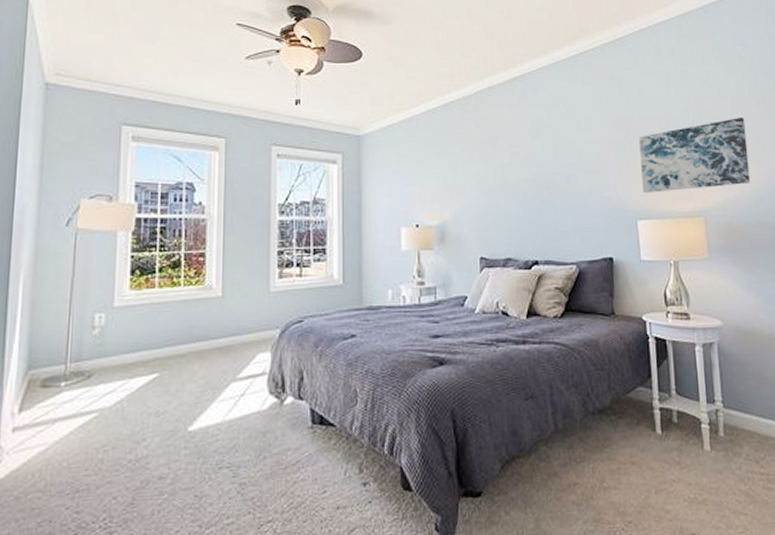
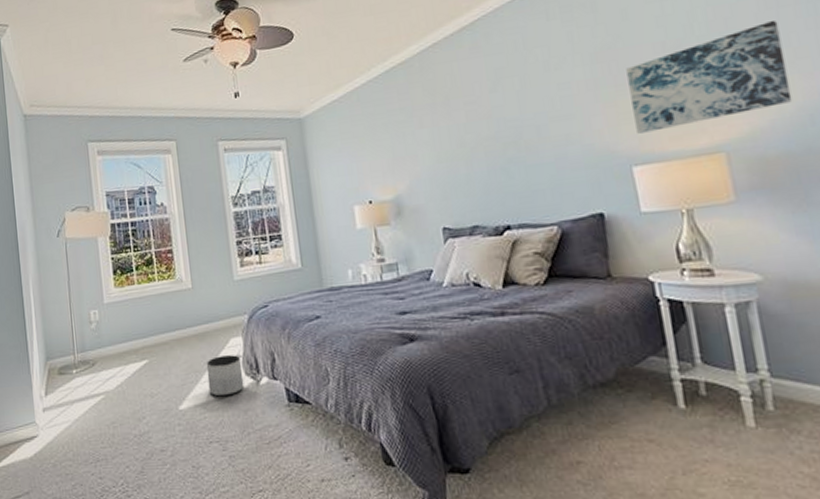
planter: none [226,371,267,417] -> present [206,355,244,397]

